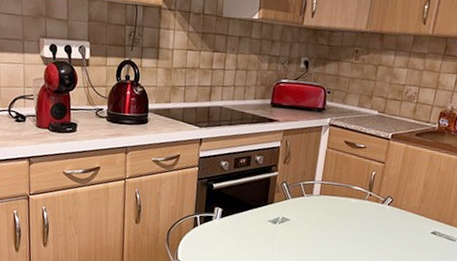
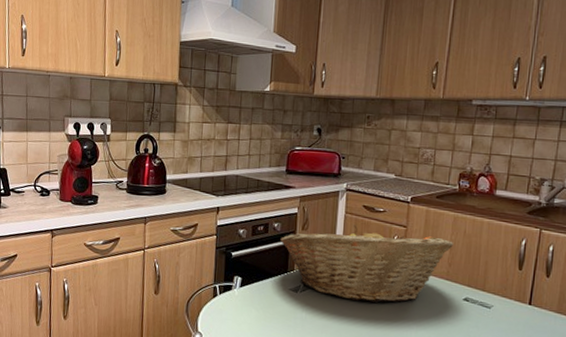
fruit basket: none [262,160,427,235] -> present [280,225,453,303]

